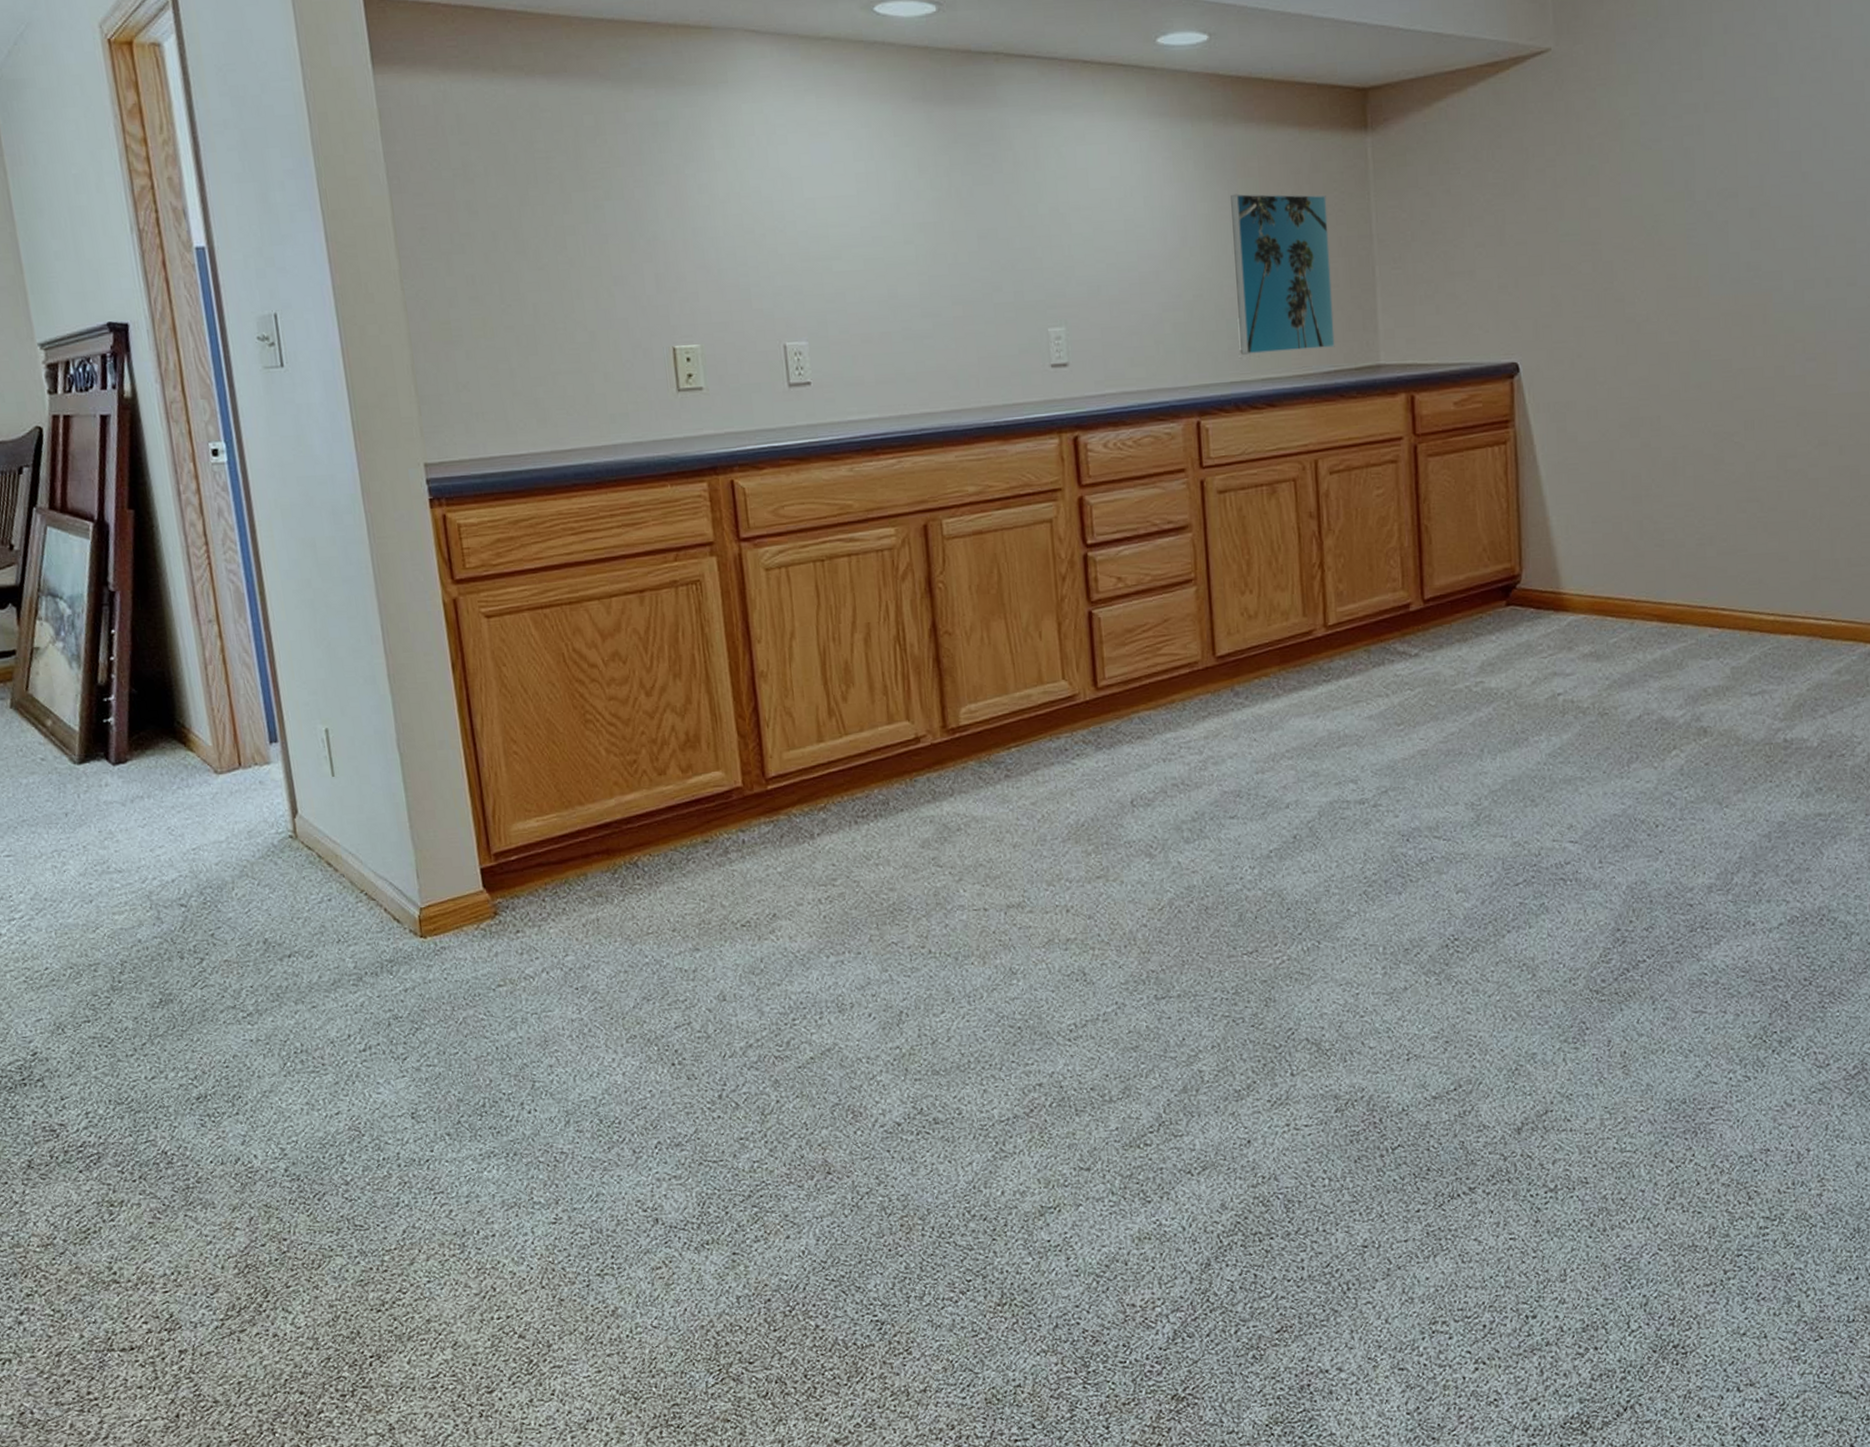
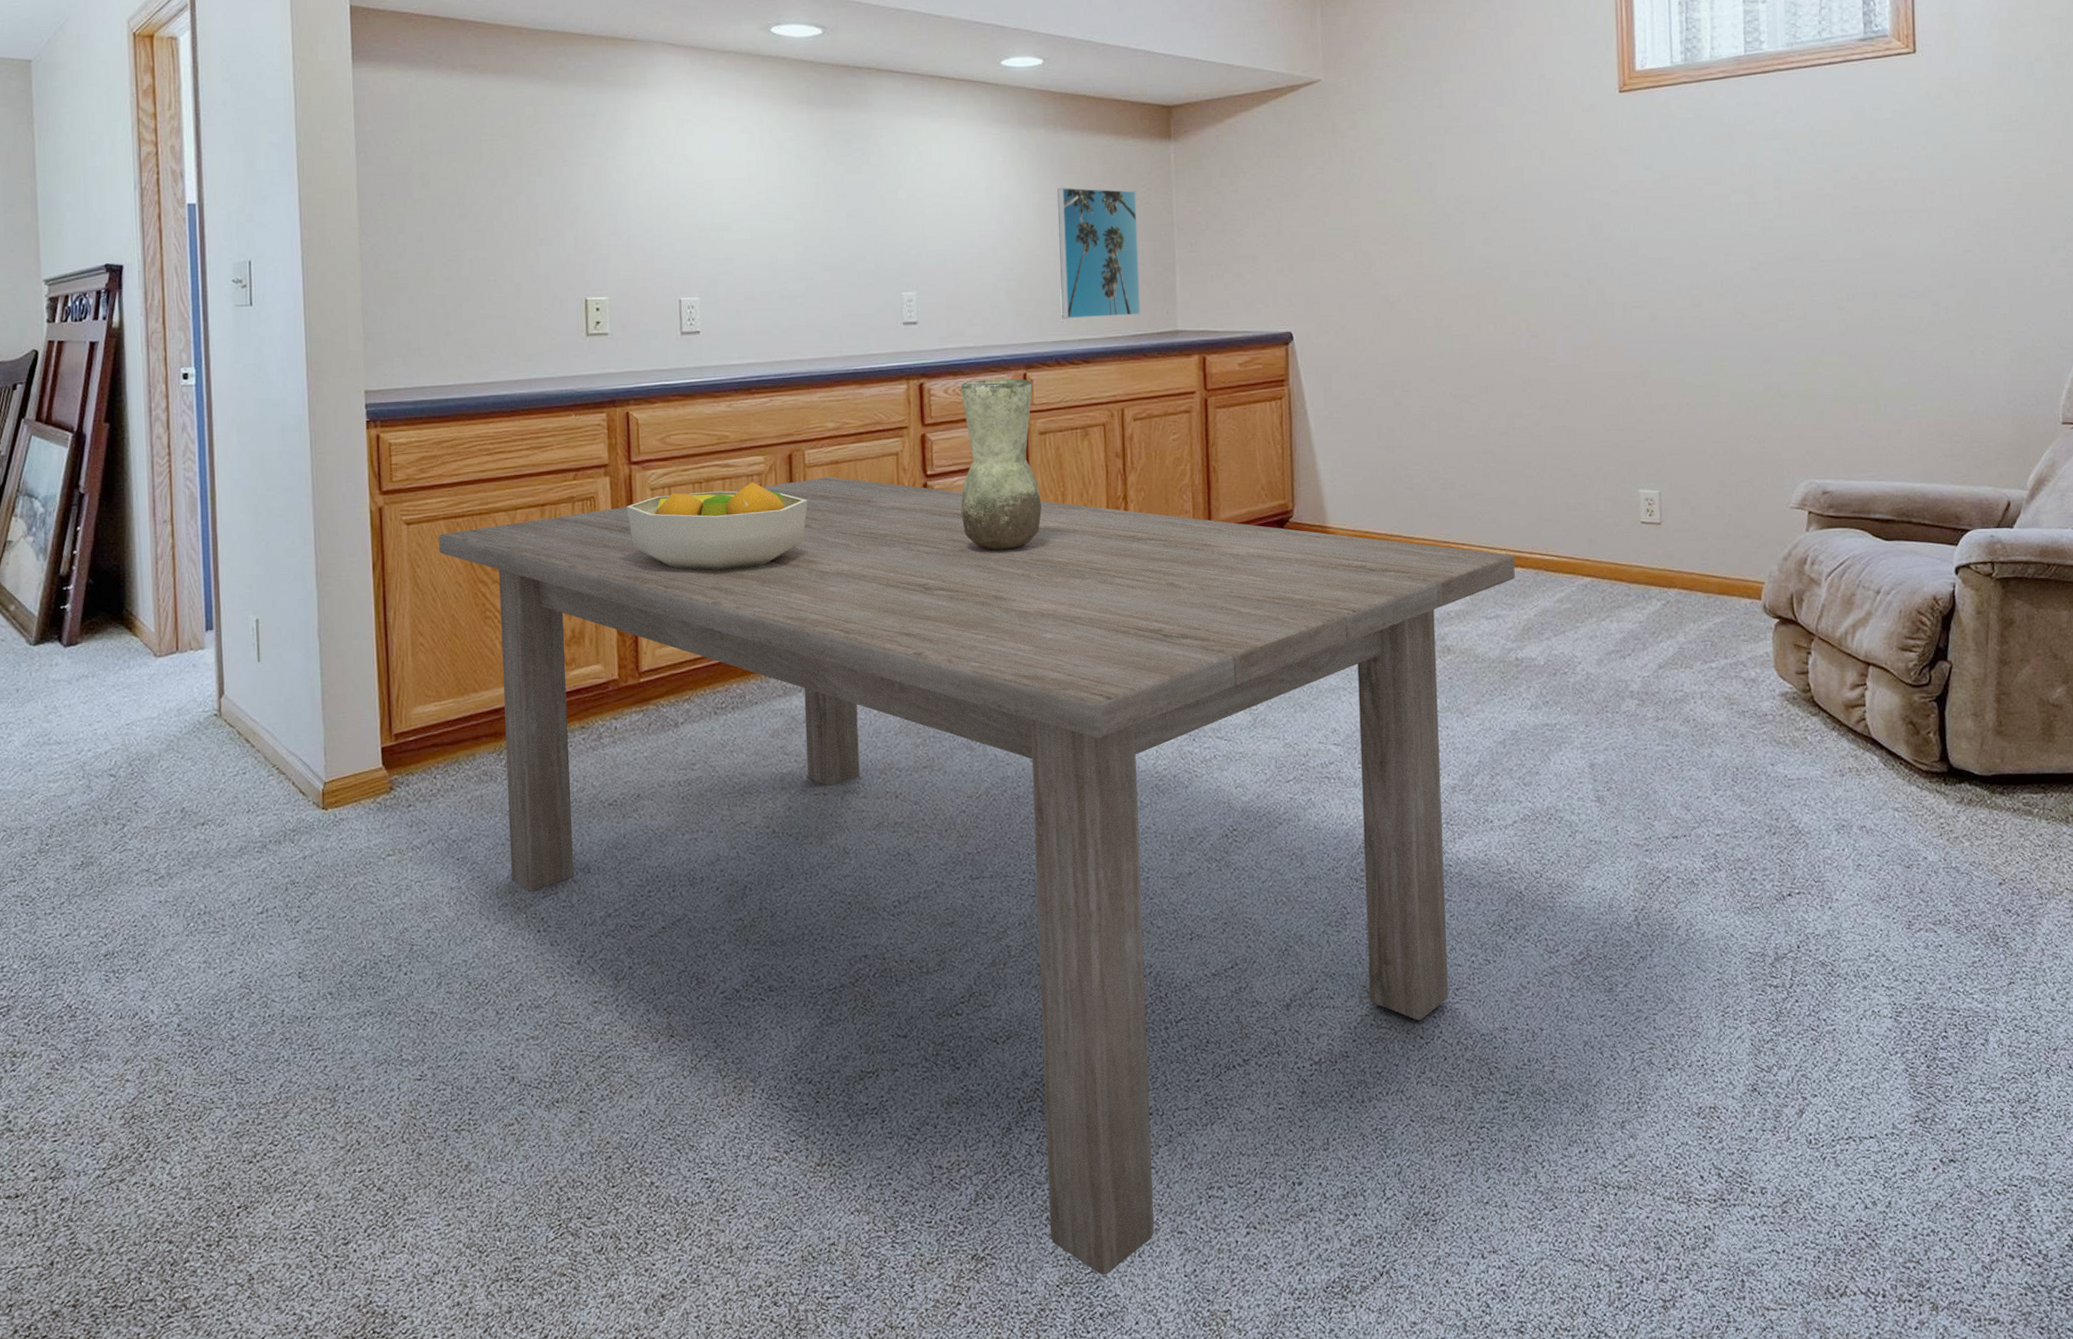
dining table: none [524,549,1785,1414] -> present [439,476,1515,1276]
fruit bowl: none [738,558,949,662] -> present [626,482,808,571]
vase: none [1122,428,1224,631] -> present [960,379,1042,551]

